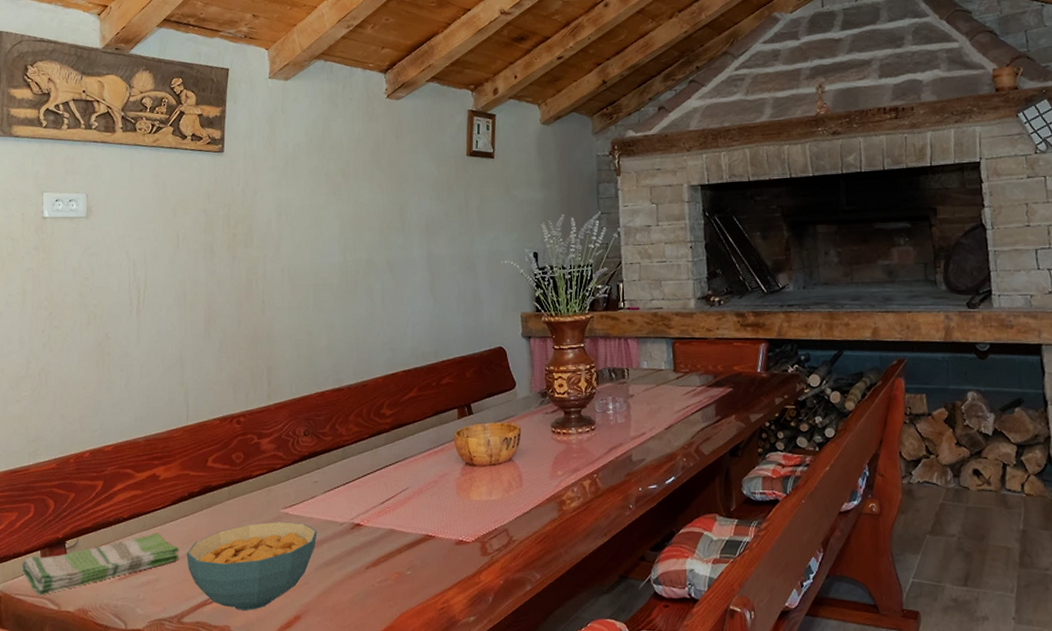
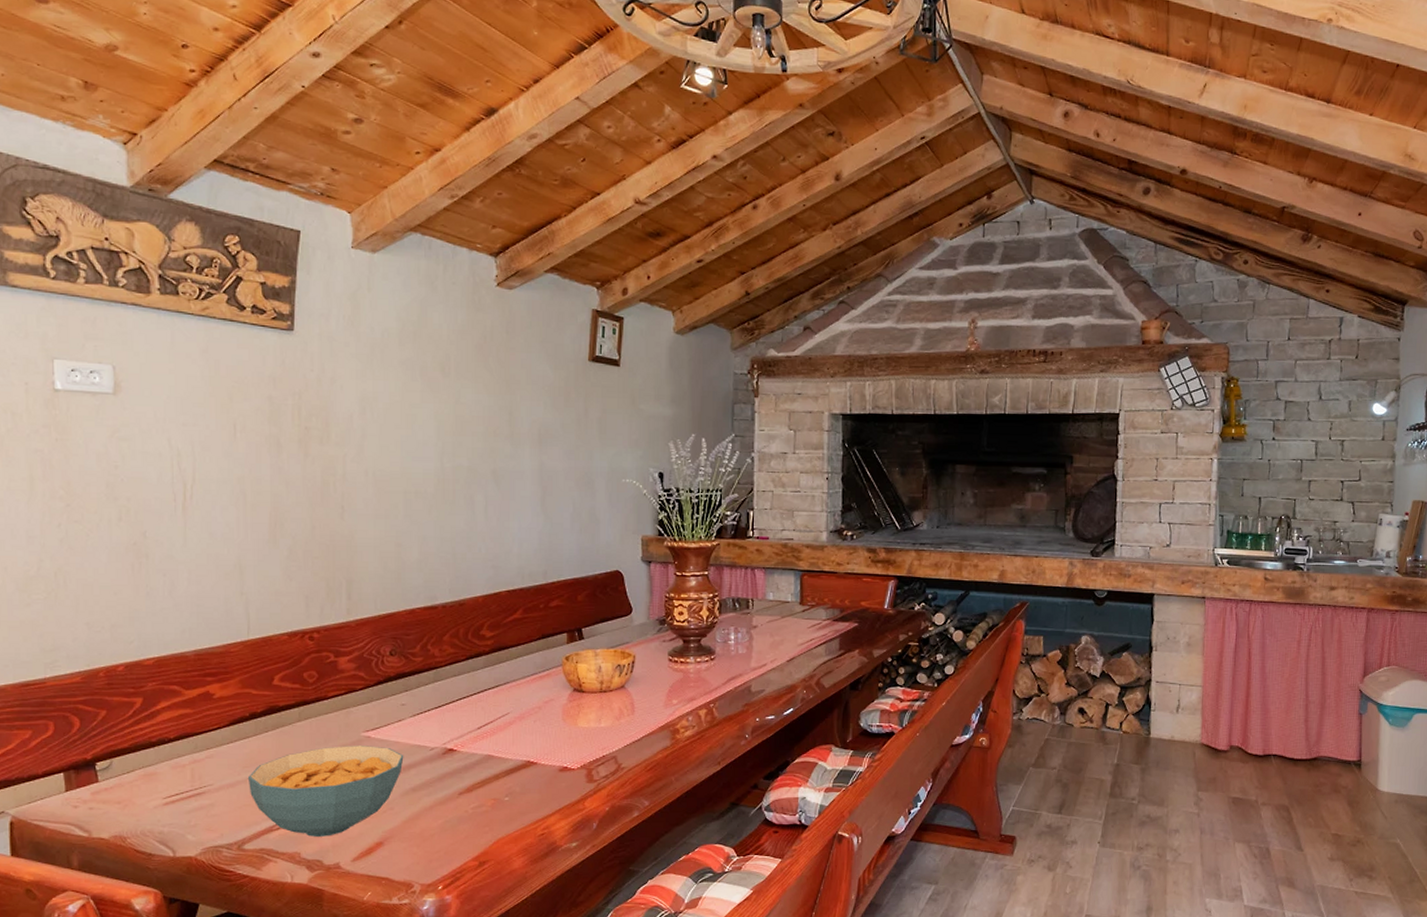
dish towel: present [21,532,179,596] -> none [39,755,239,822]

